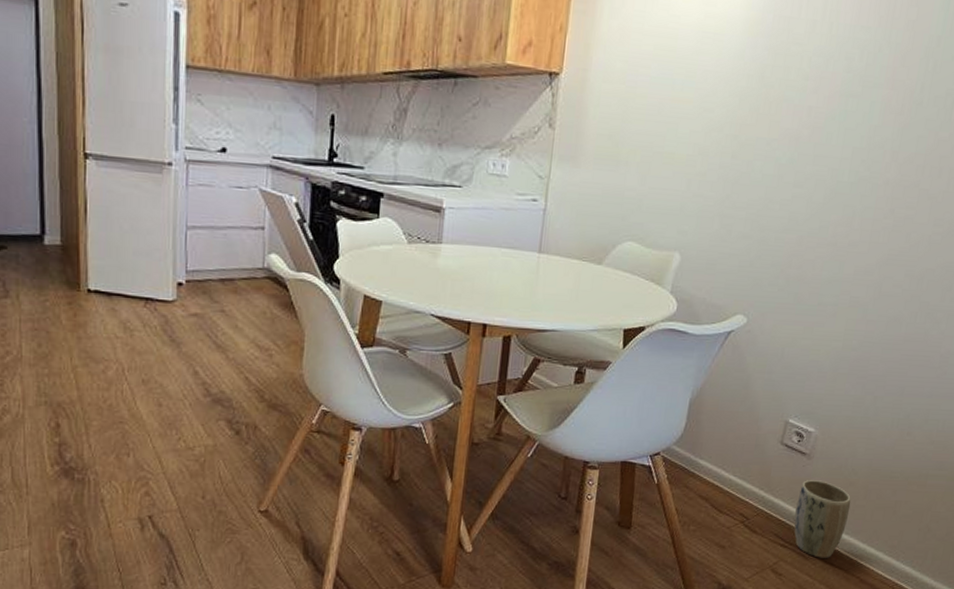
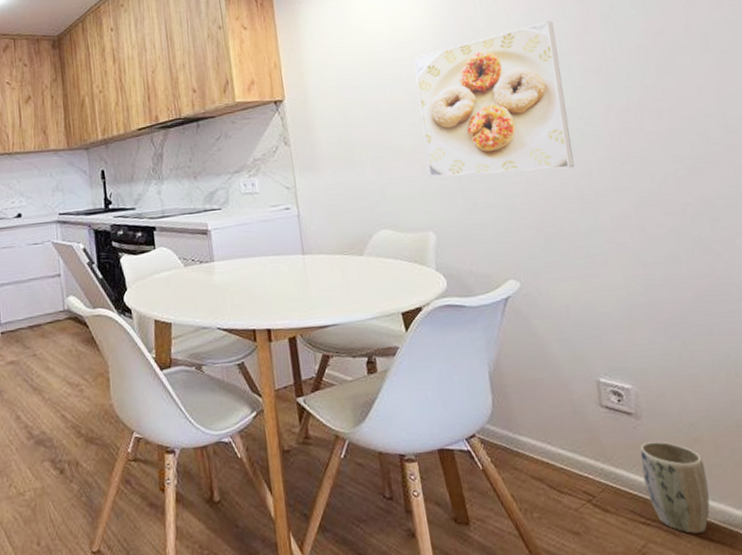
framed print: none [693,43,875,213] -> present [414,21,575,177]

